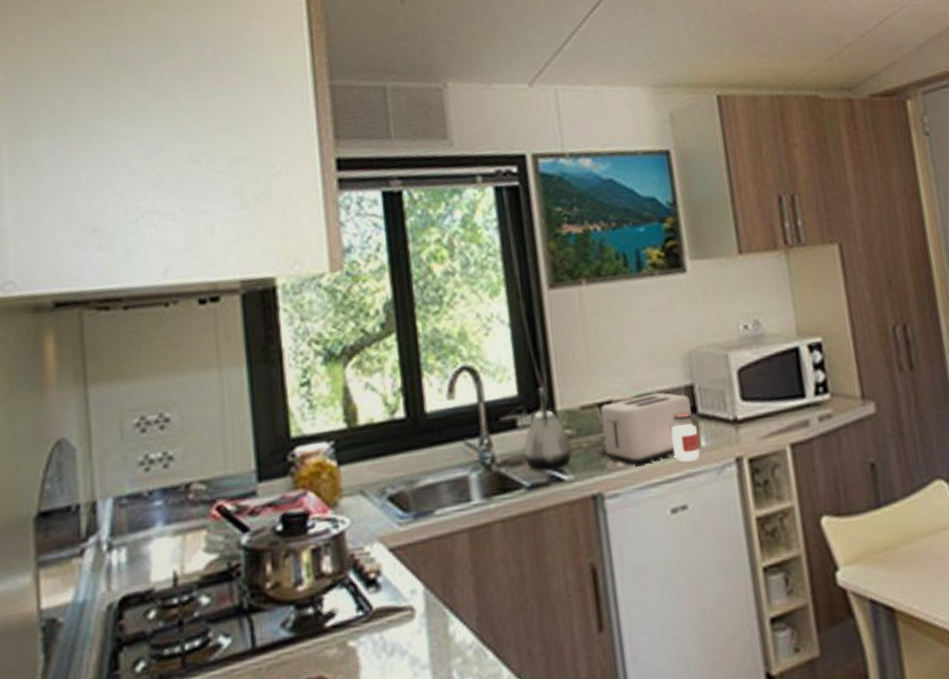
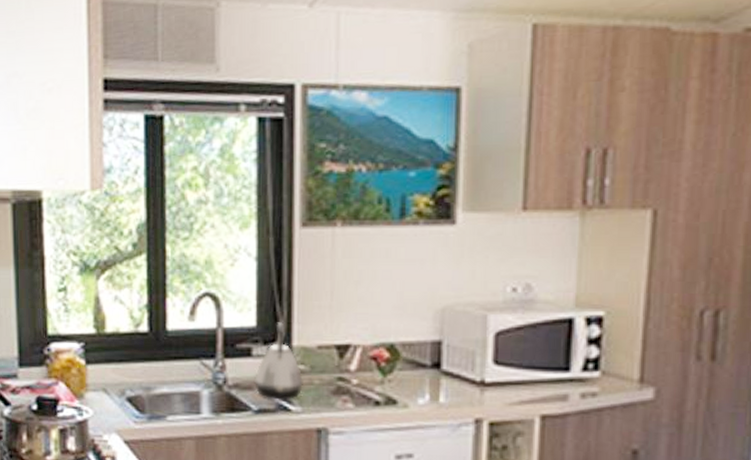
toaster: present [600,392,693,464] -> none [336,343,435,408]
jar: present [669,412,701,463] -> none [408,366,440,415]

